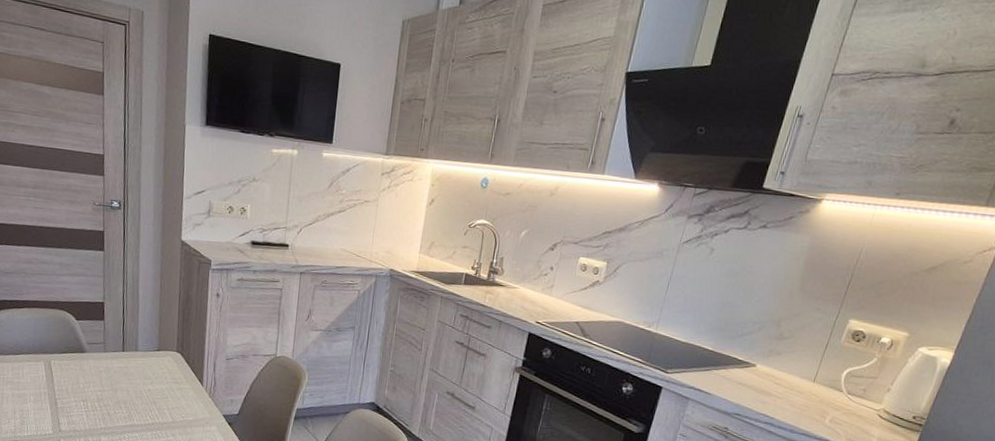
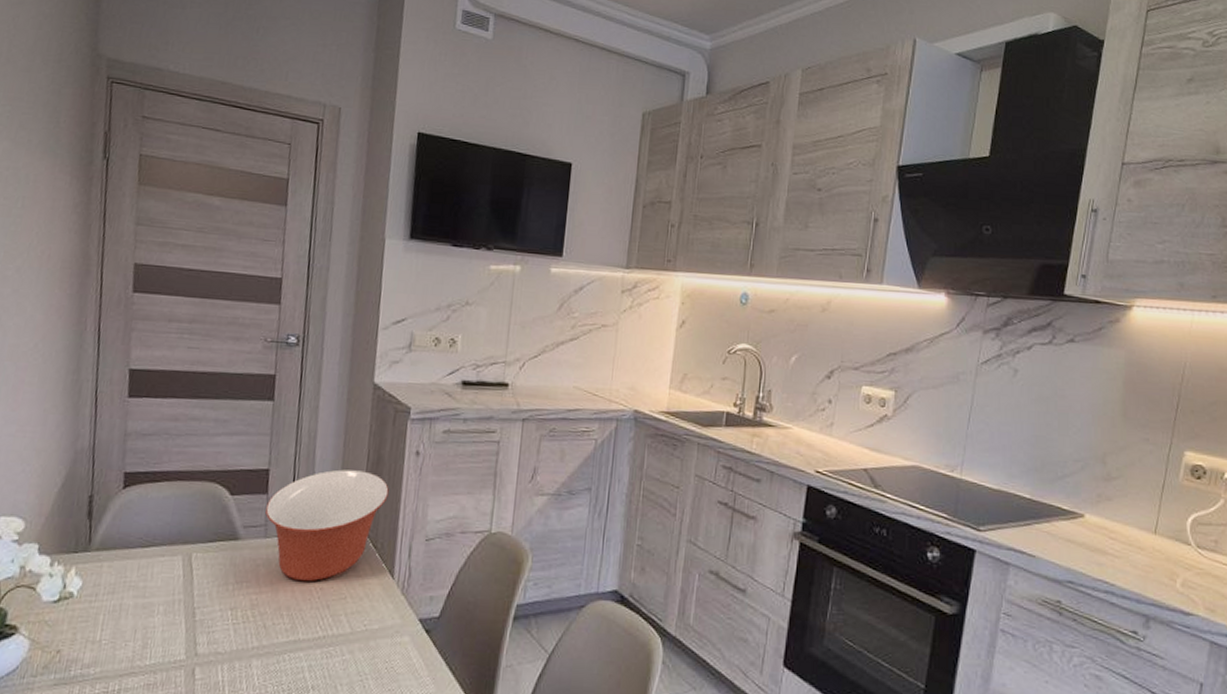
mixing bowl: none [103,305,197,385] -> present [265,469,389,581]

